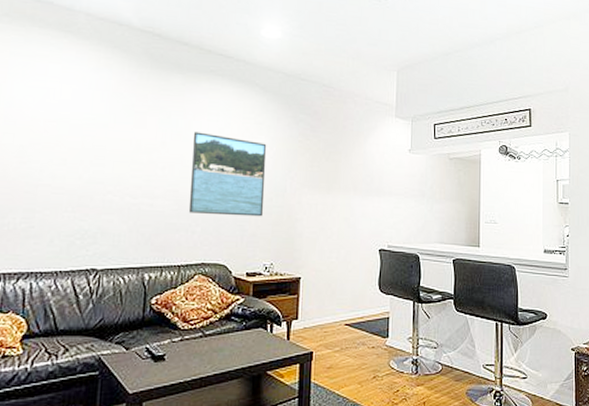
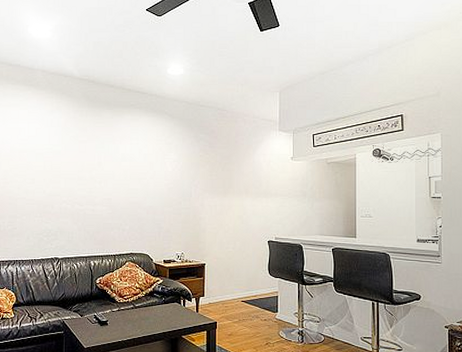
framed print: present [188,132,267,217] -> none [119,153,176,217]

